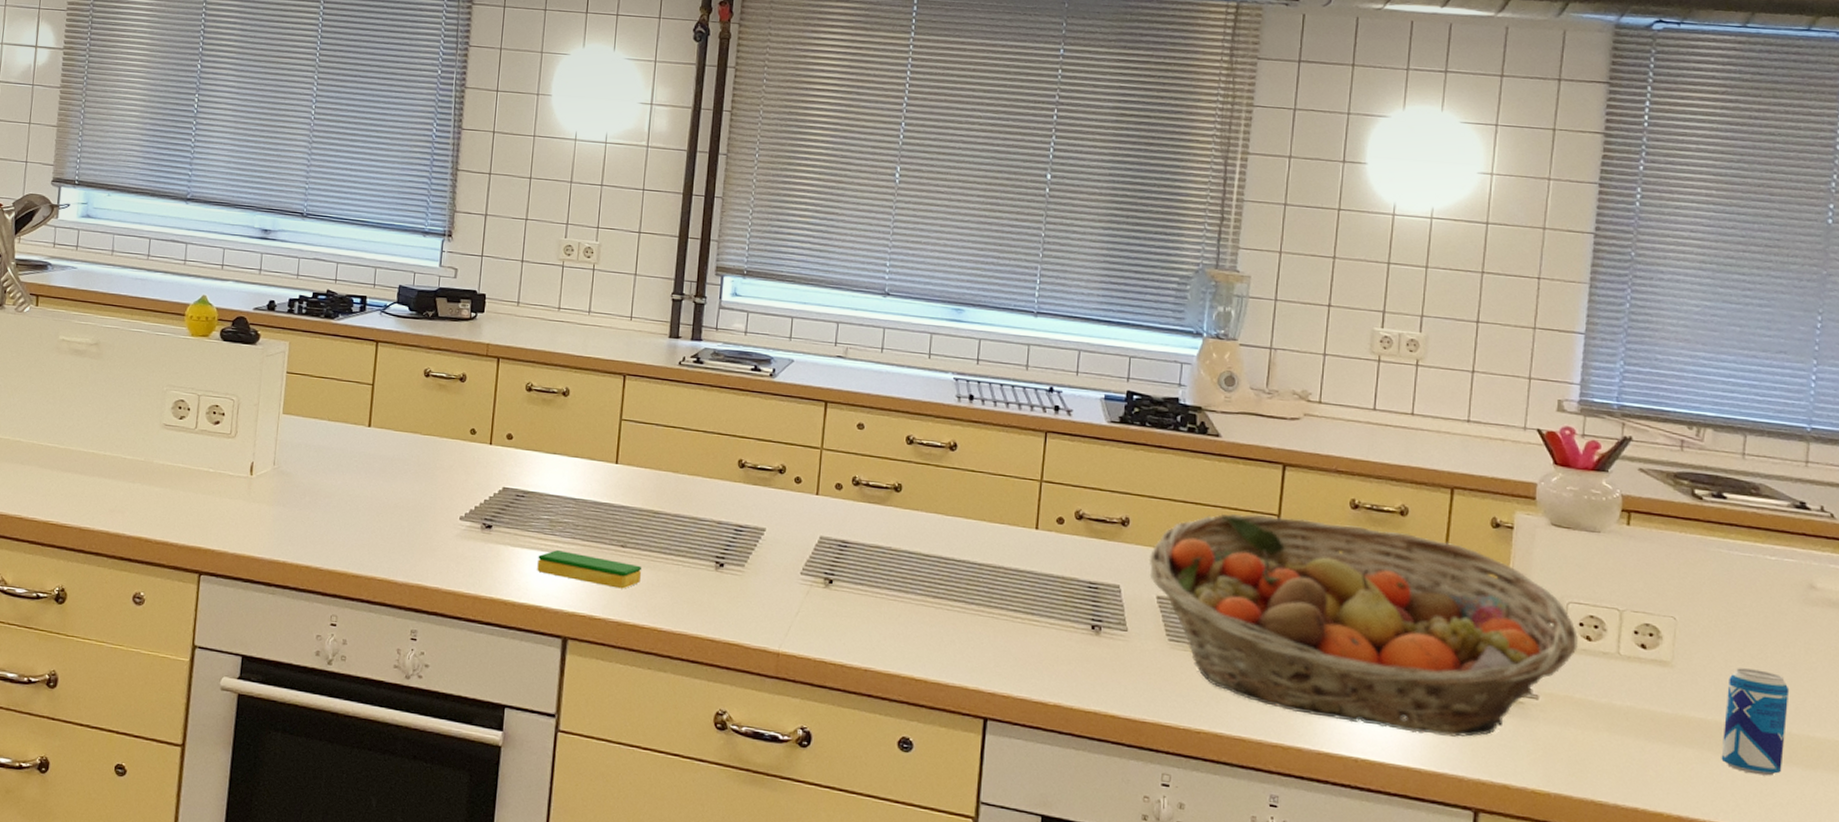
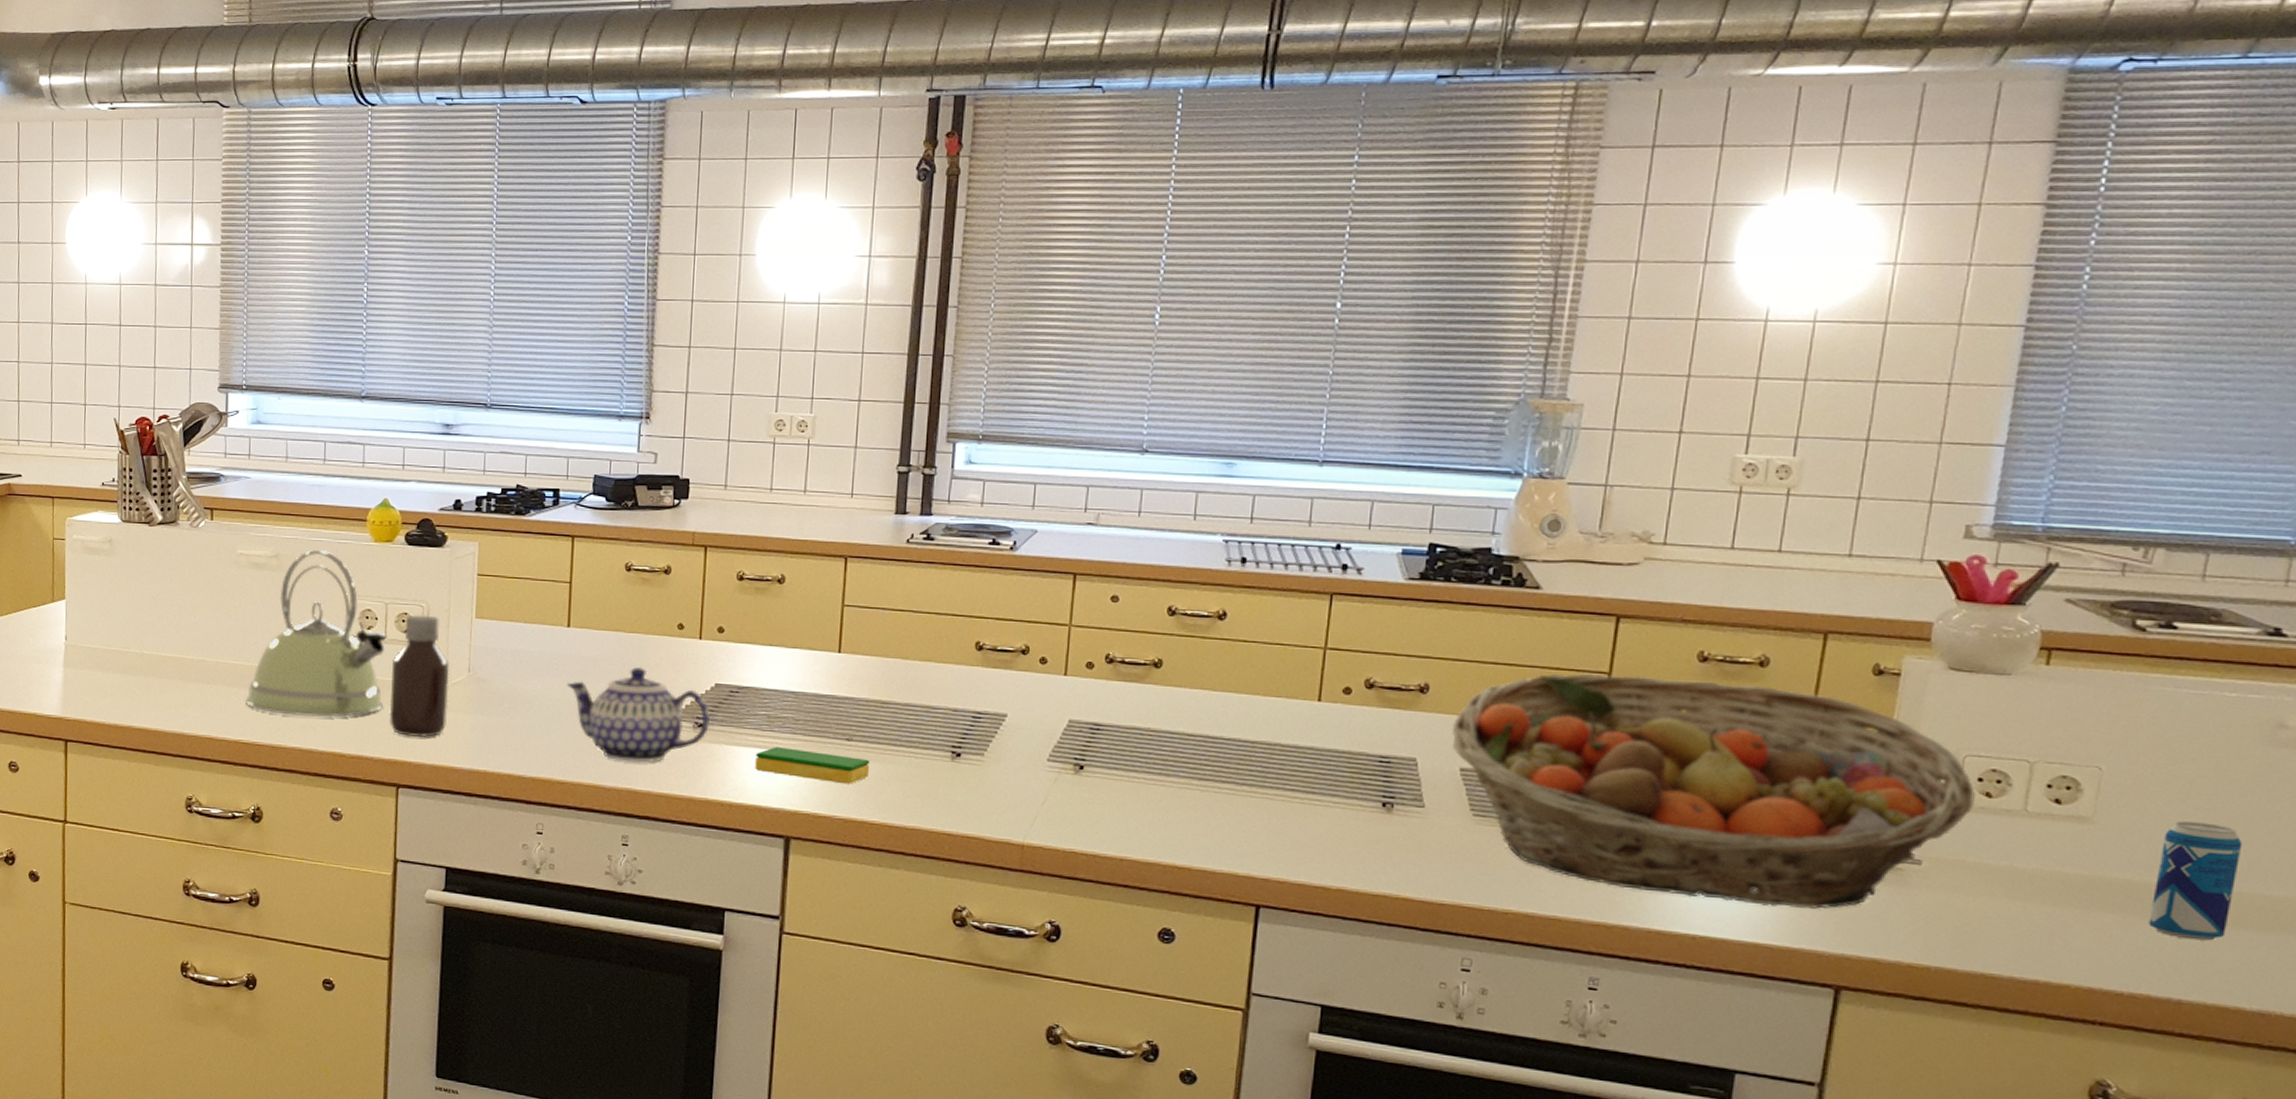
kettle: none [57,340,198,504] -> present [246,550,387,717]
bottle: none [195,407,256,527] -> present [389,615,450,738]
teapot: none [365,467,497,561] -> present [566,666,710,763]

